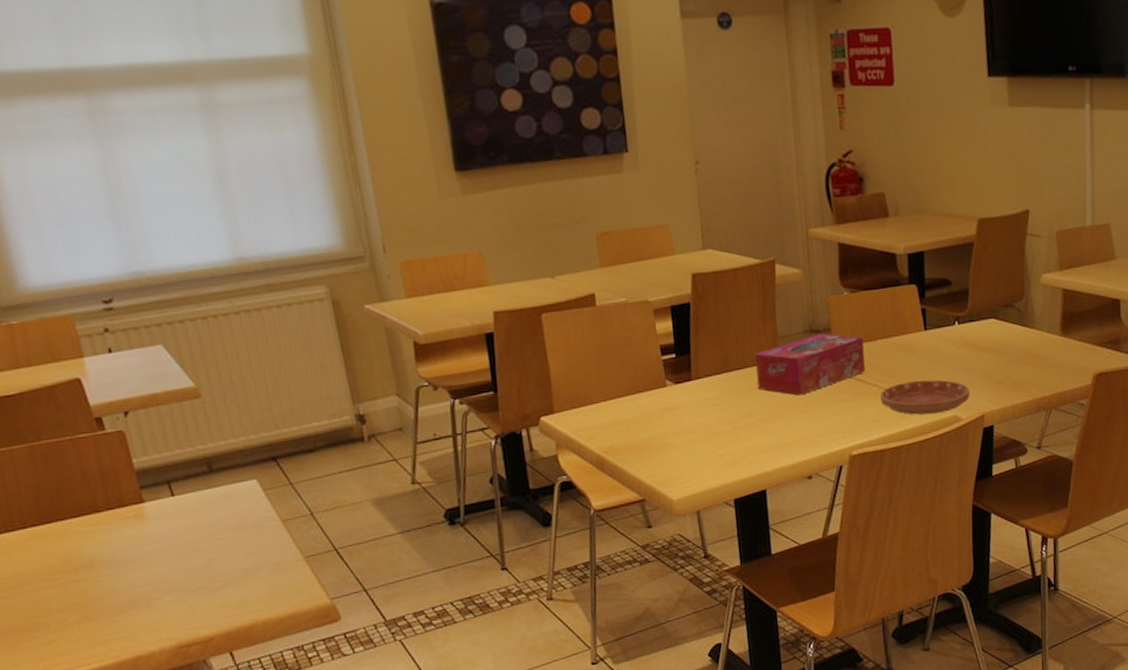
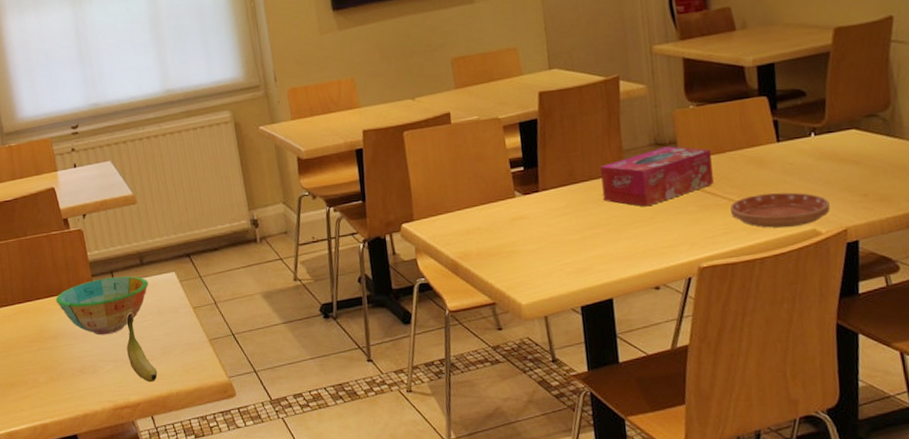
bowl: none [88,486,221,561] -> present [56,276,149,336]
banana: none [191,531,237,613] -> present [126,313,158,383]

